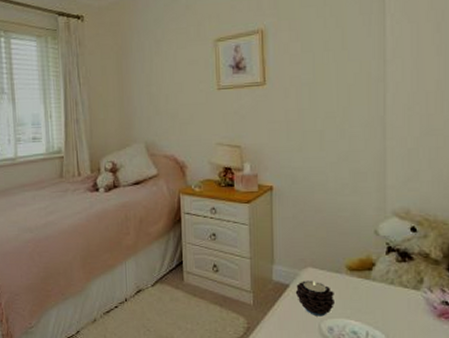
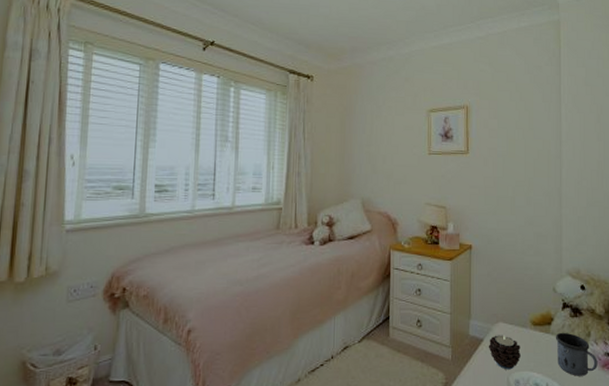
mug: none [377,278,432,325] -> present [555,332,598,376]

